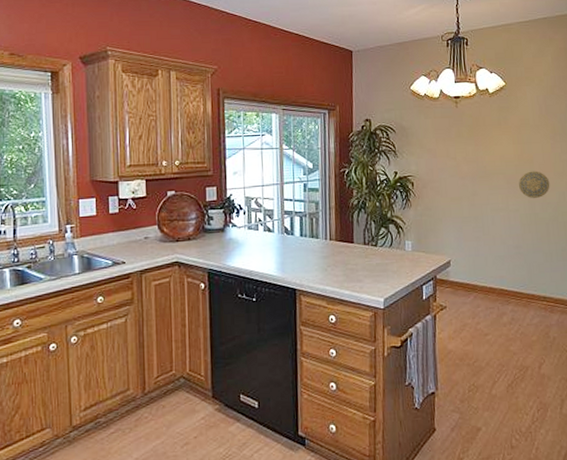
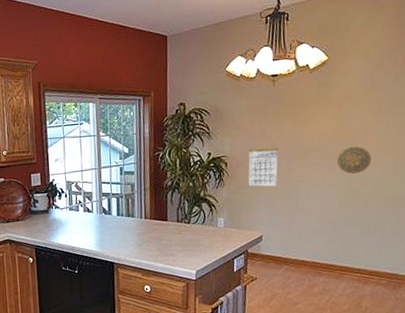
calendar: none [434,168,464,209] -> present [248,147,279,187]

